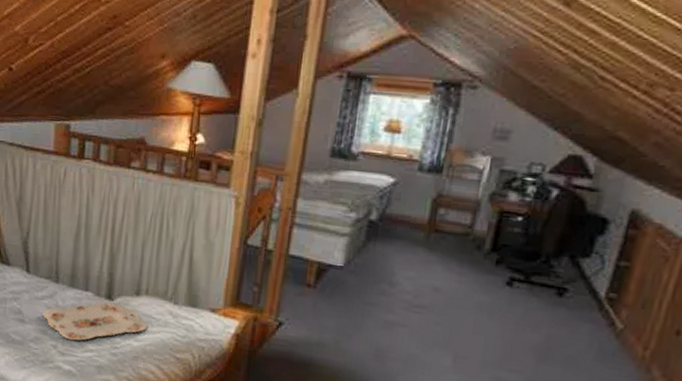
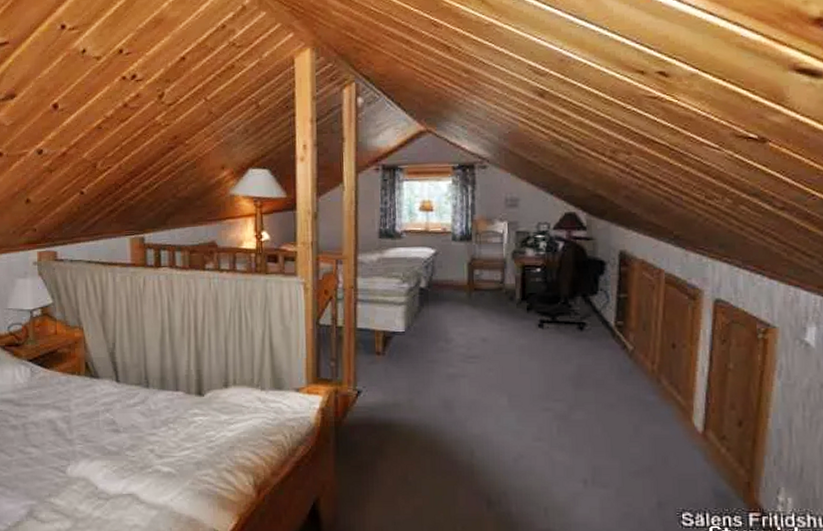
serving tray: present [42,301,148,341] -> none [136,398,239,442]

